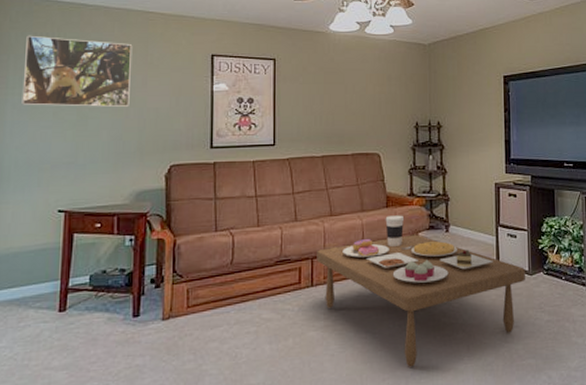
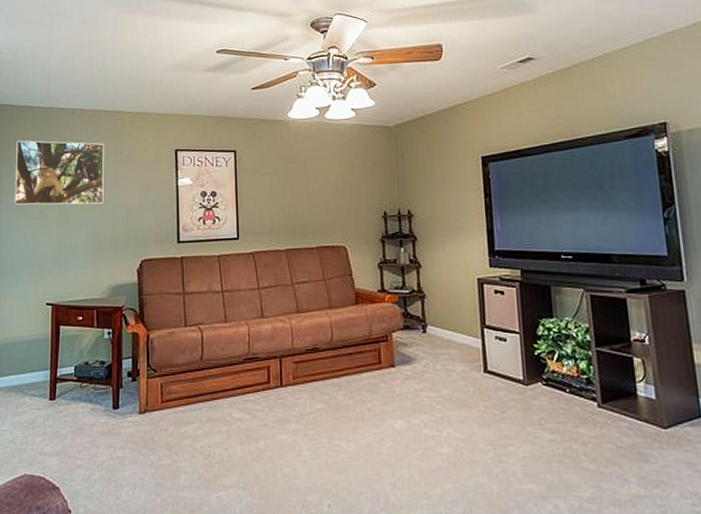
coffee table: present [317,215,525,367] -> none [285,313,520,482]

